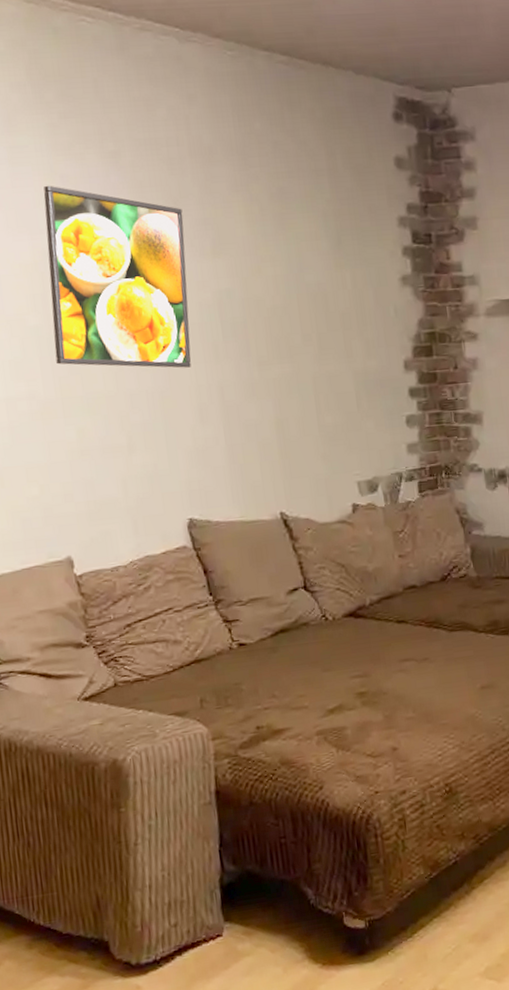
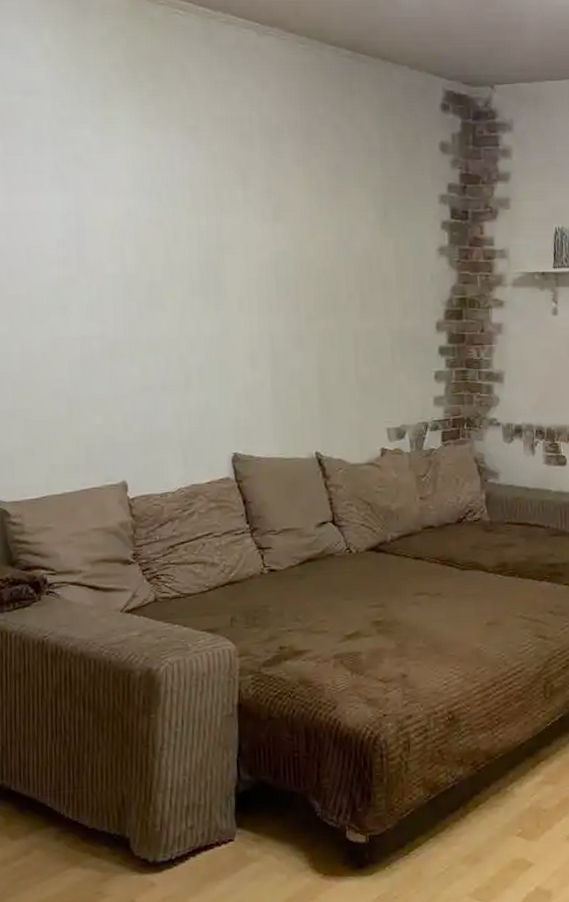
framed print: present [43,185,192,368] -> none [127,152,250,318]

